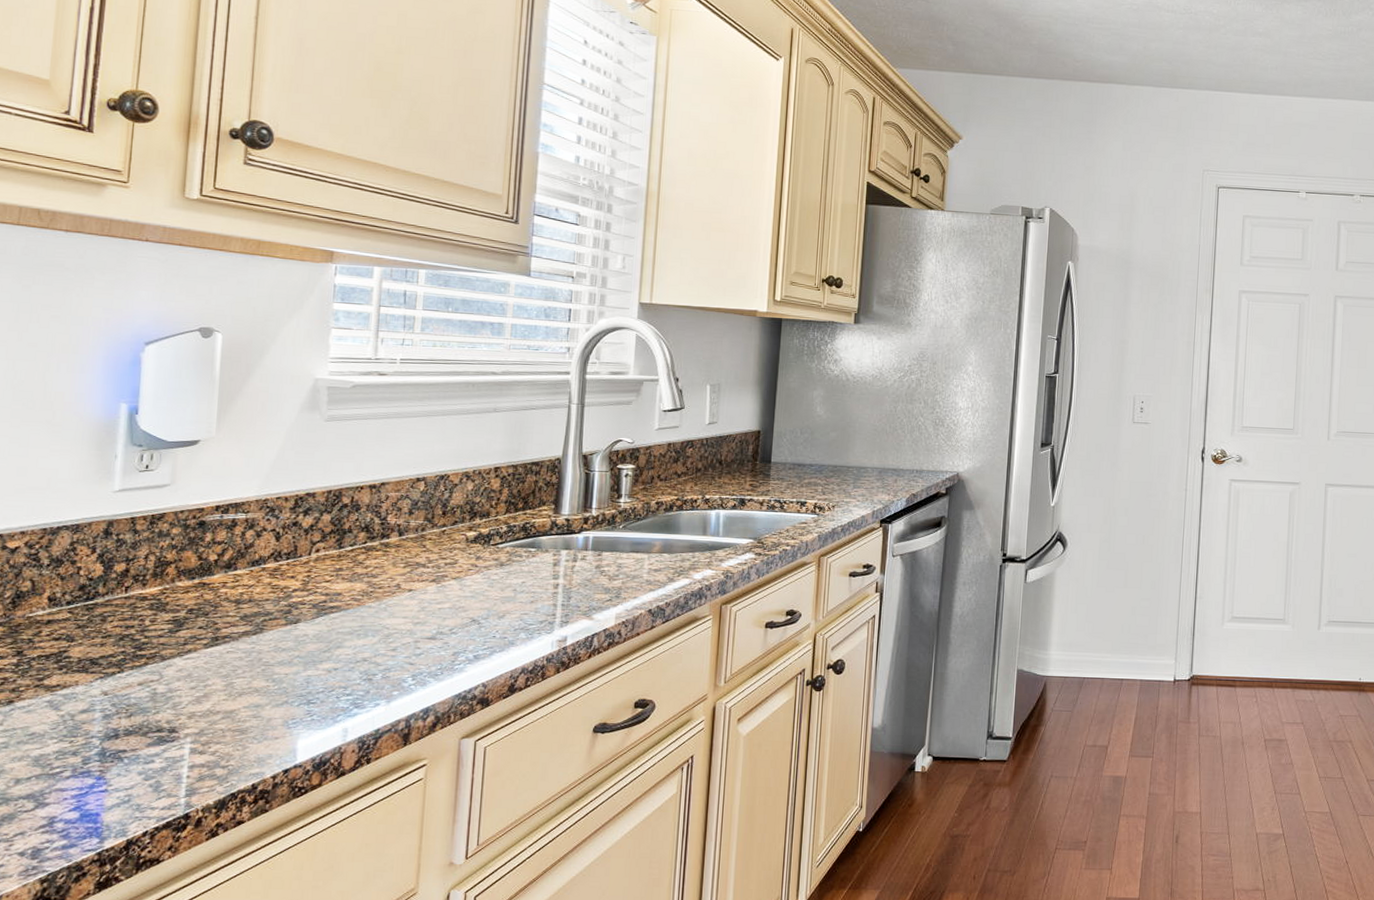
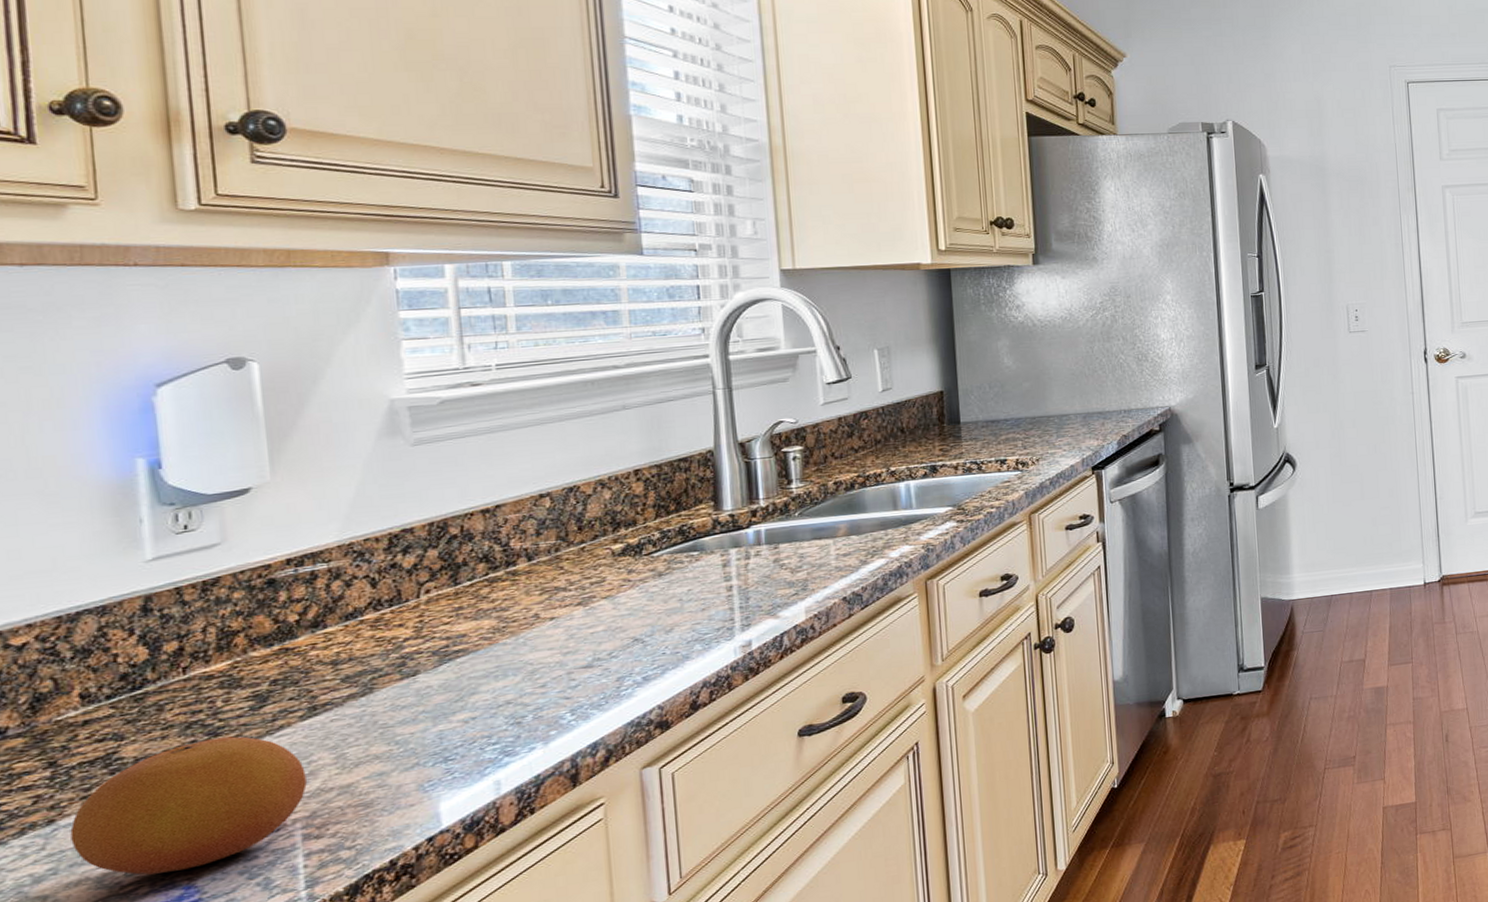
fruit: none [22,652,201,762] -> present [70,736,307,875]

